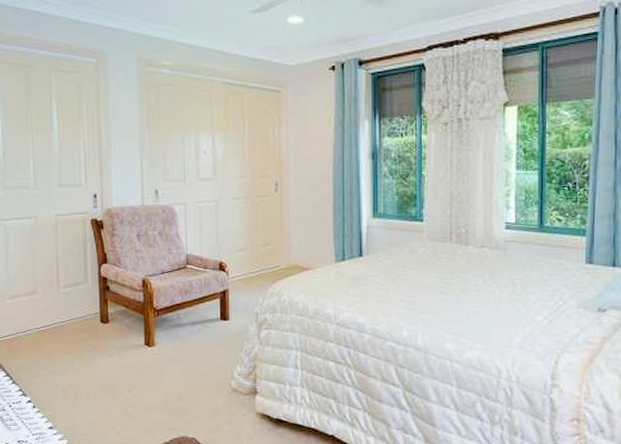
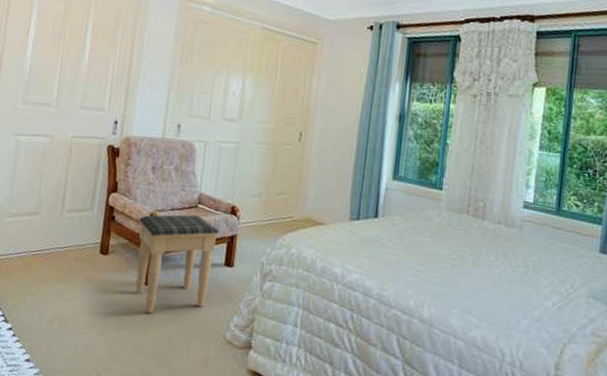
footstool: none [132,276,211,372] -> present [135,214,219,313]

